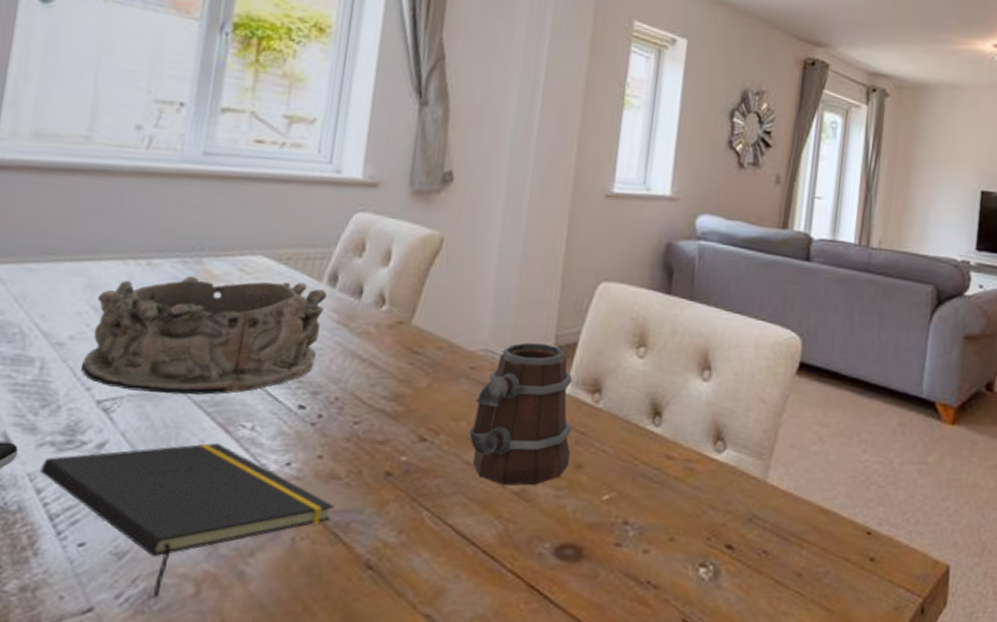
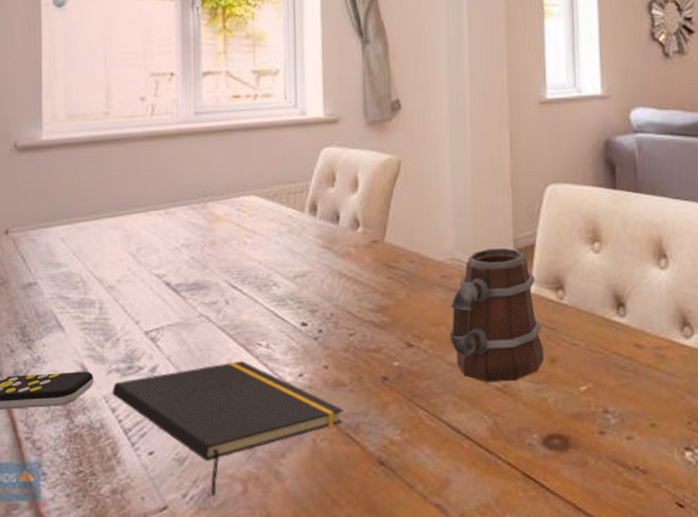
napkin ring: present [80,275,327,395] -> none [129,215,310,322]

